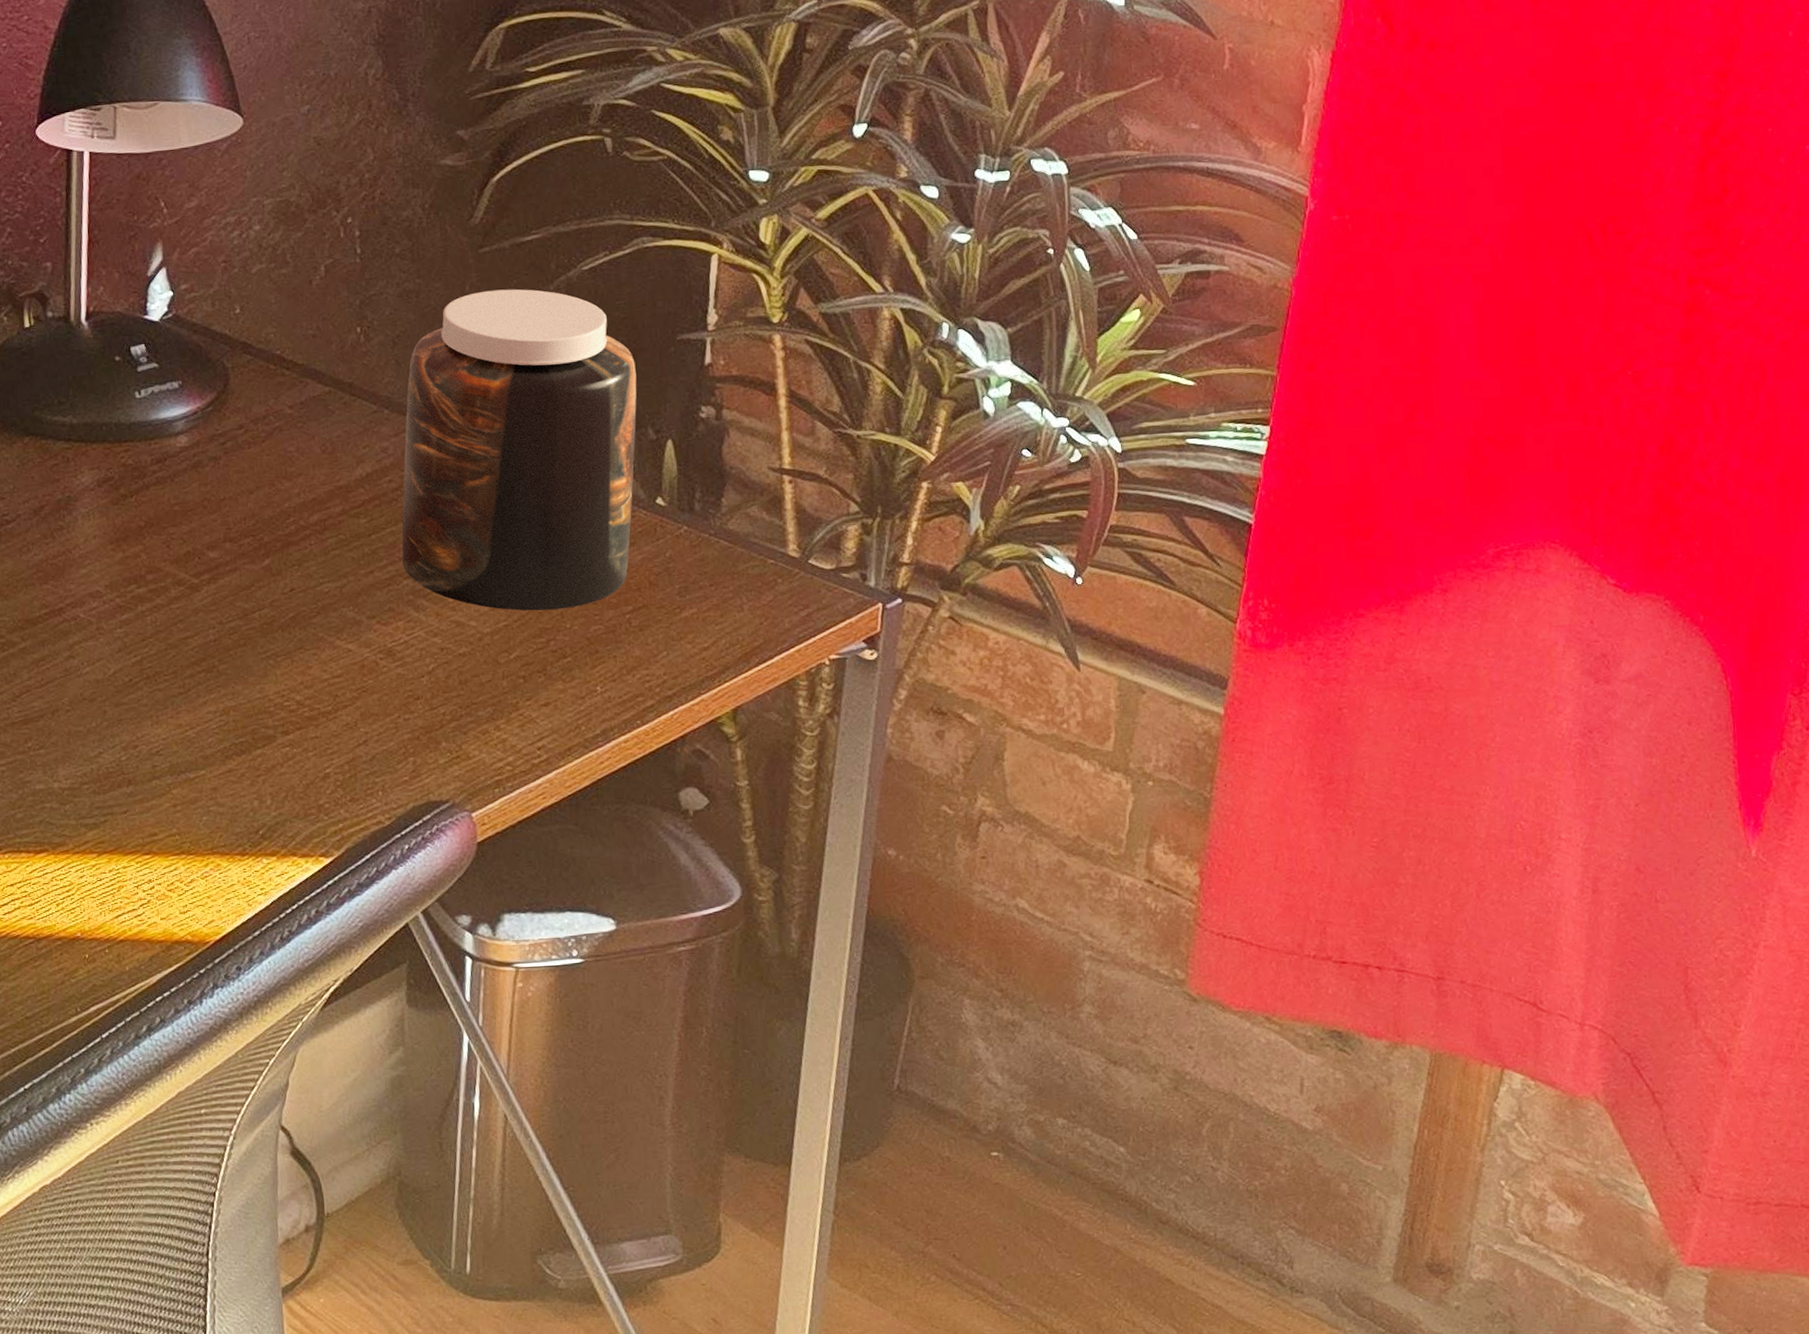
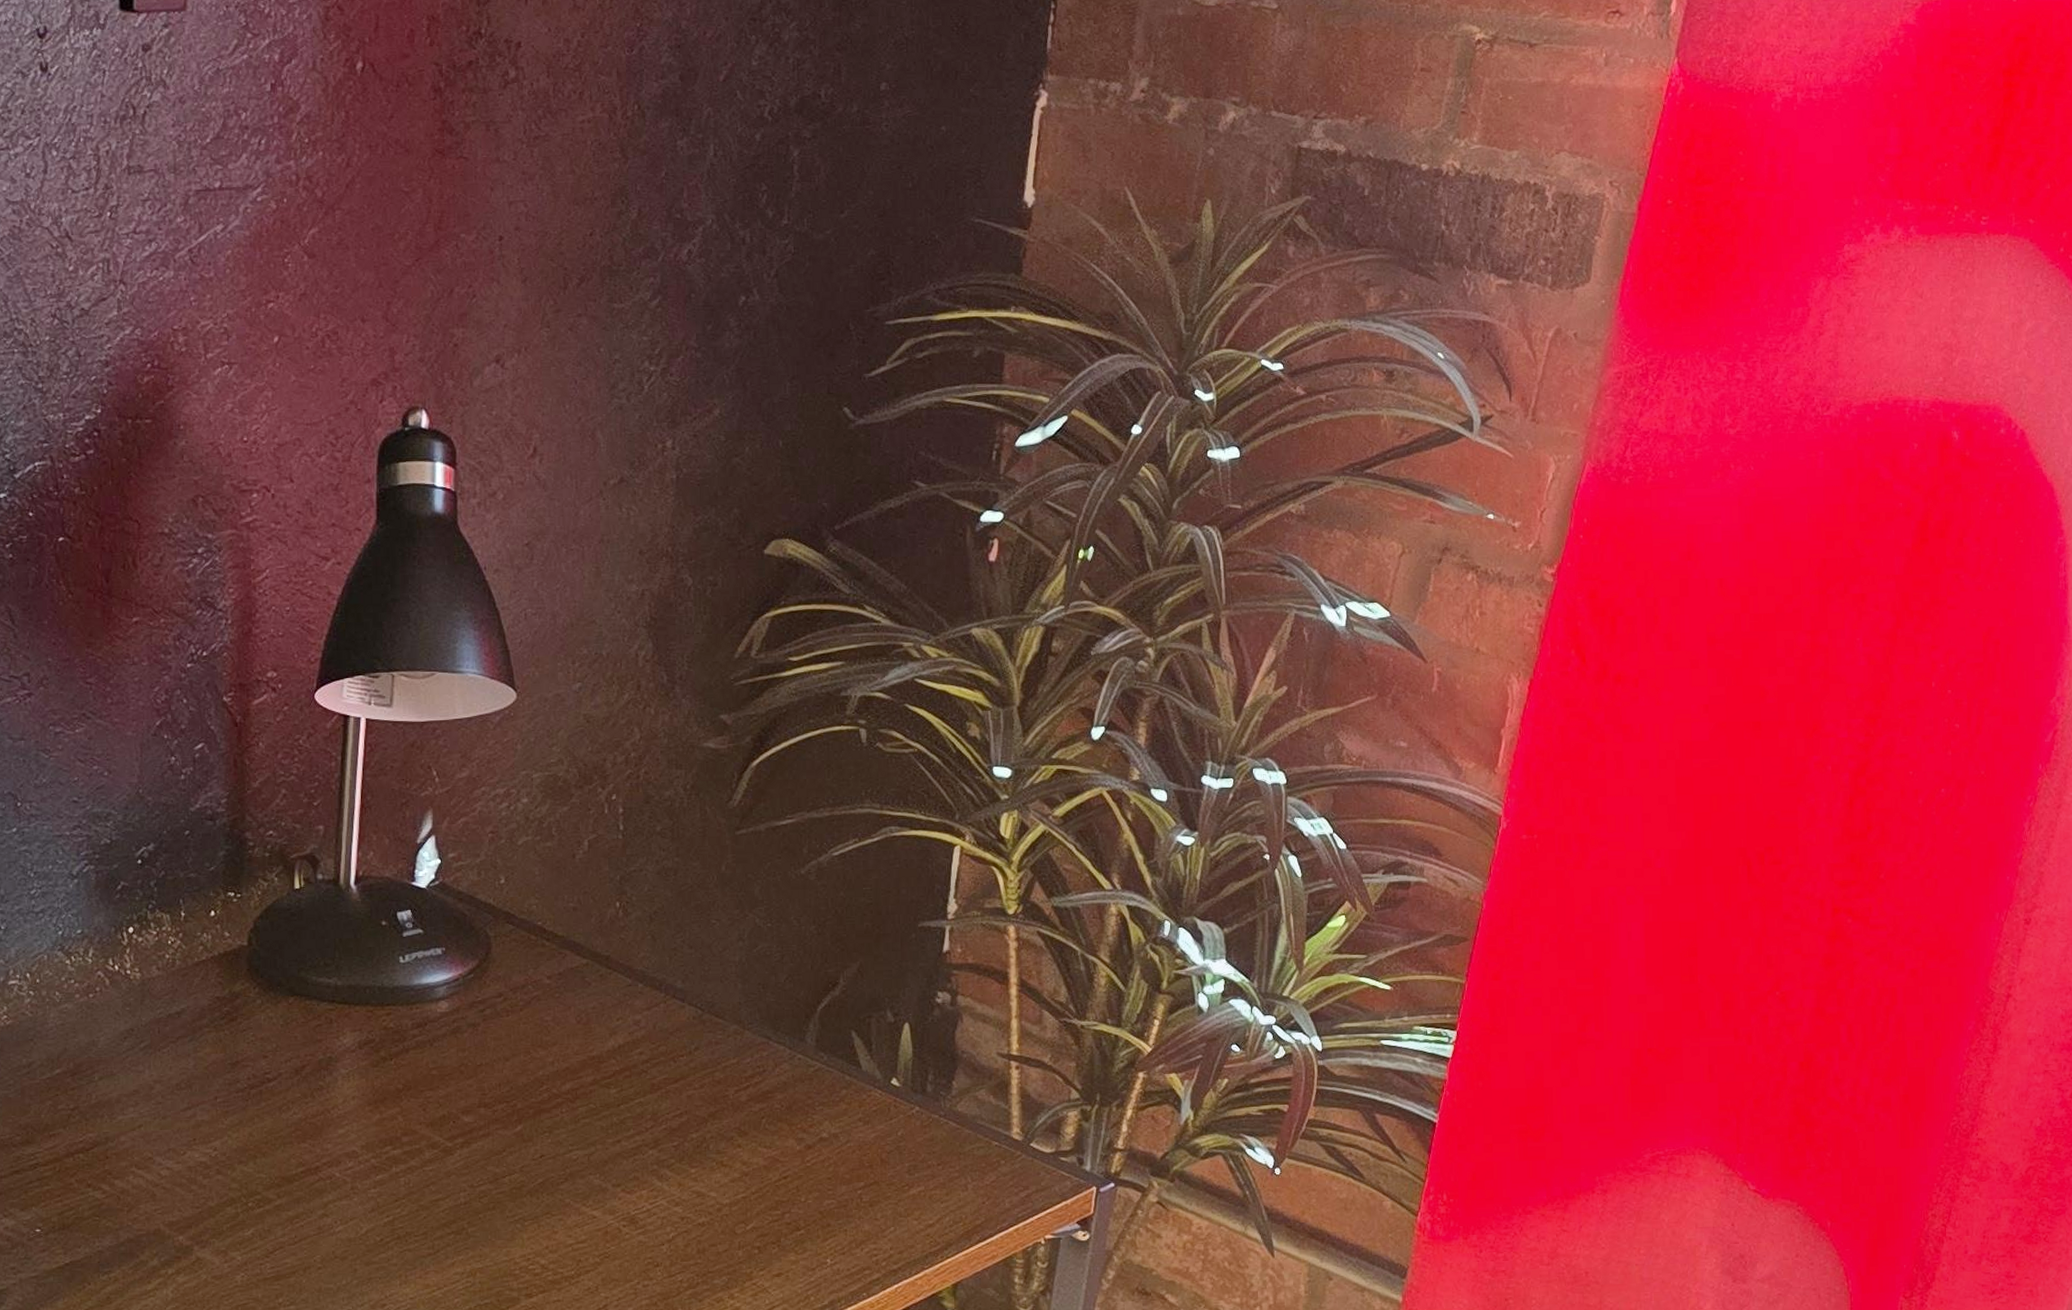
jar: present [401,289,637,611] -> none [648,871,879,1184]

